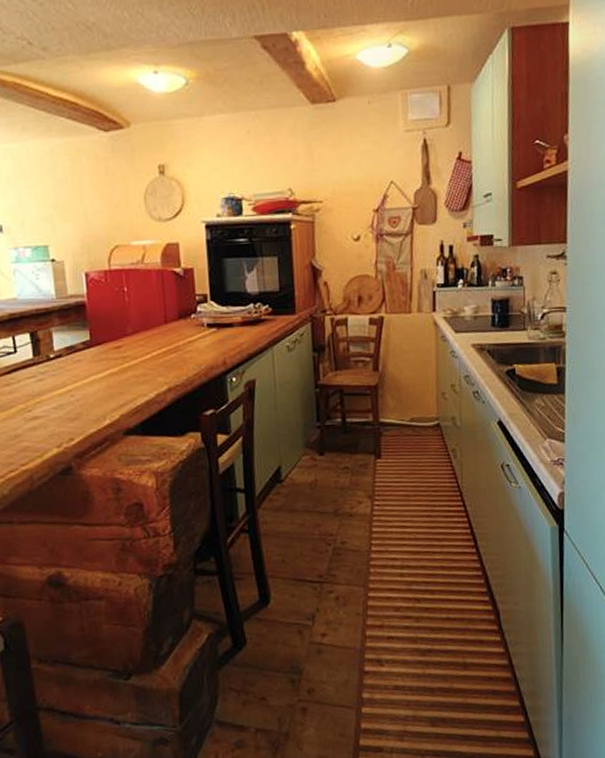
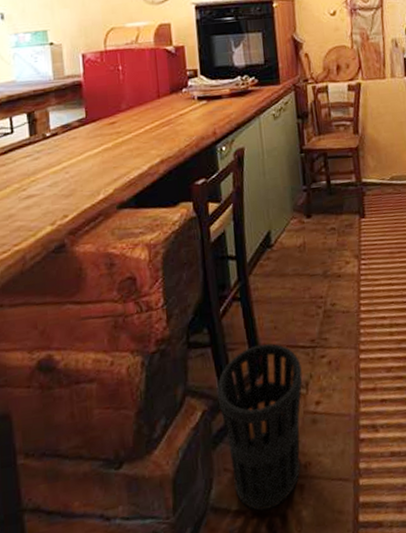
wastebasket: none [223,575,309,728] -> present [217,343,303,511]

